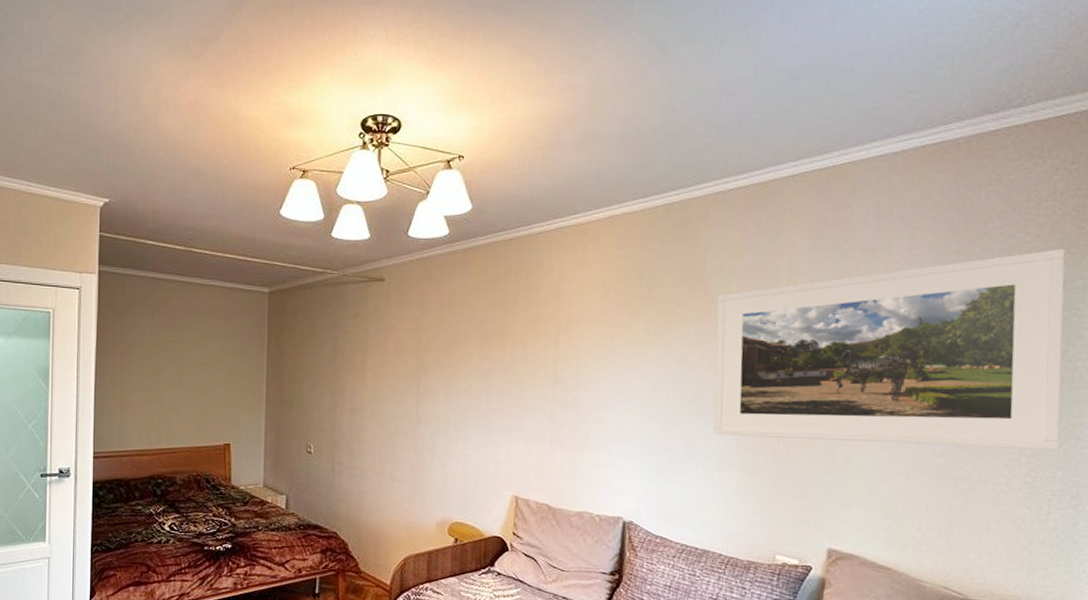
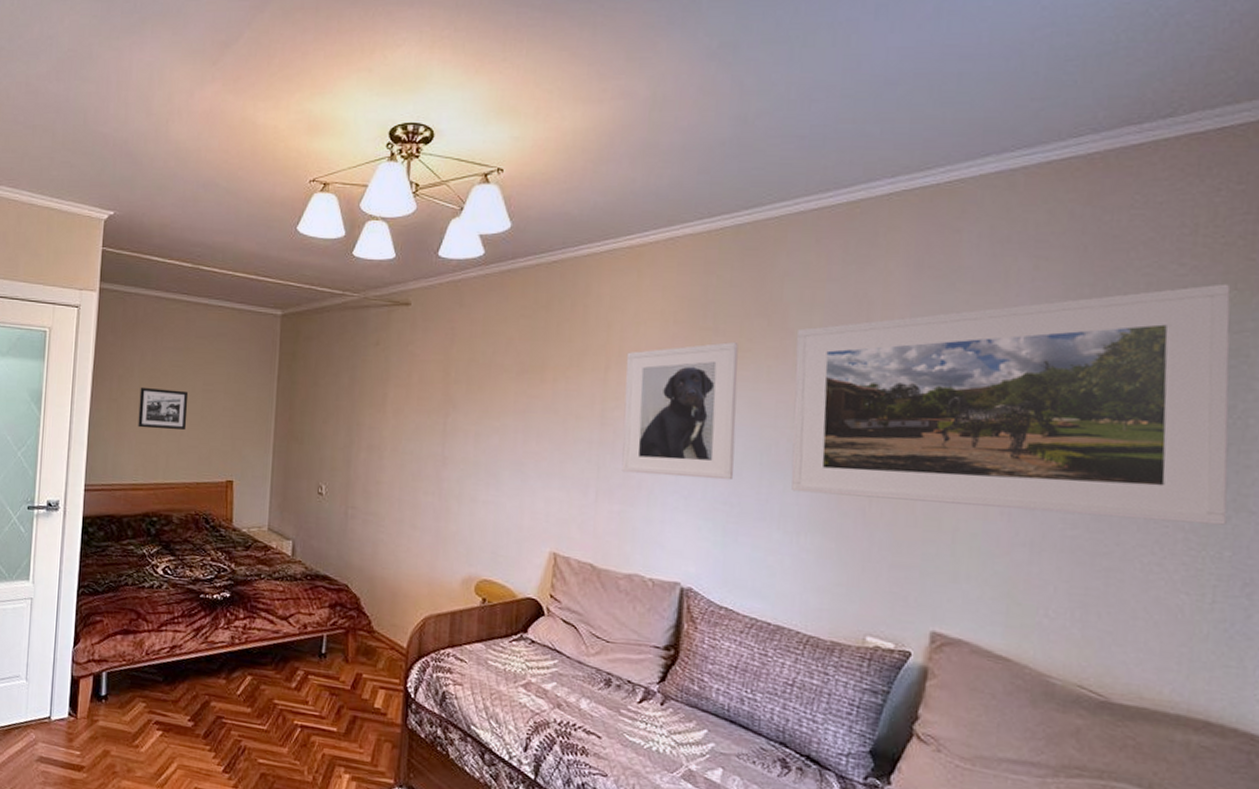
picture frame: none [140,361,186,400] -> present [138,386,189,430]
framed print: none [572,308,669,428] -> present [621,342,739,481]

